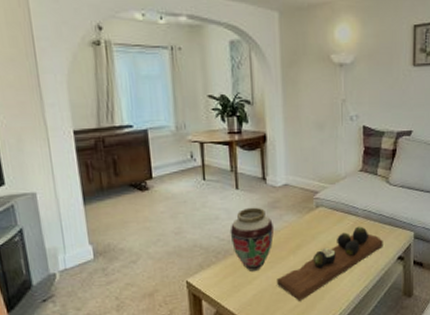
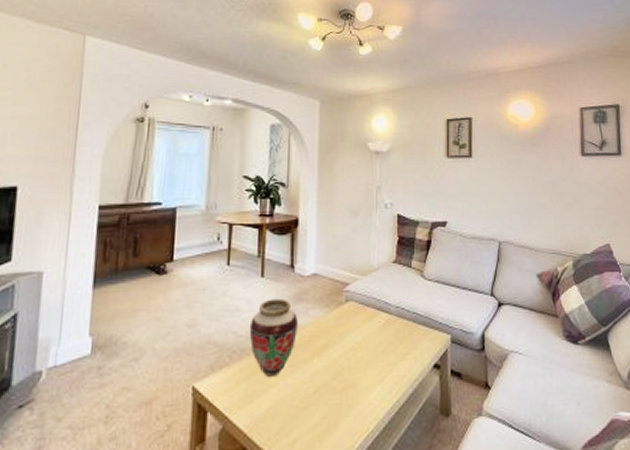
decorative tray: present [277,226,383,301] -> none [297,325,417,418]

